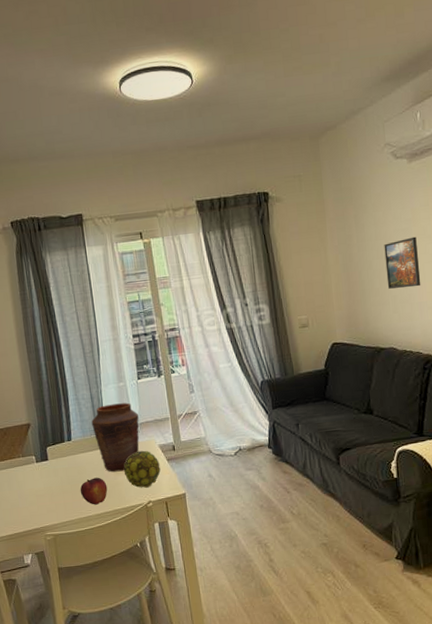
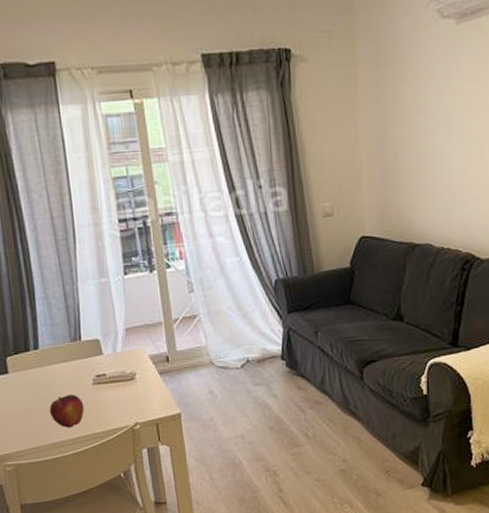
vase: present [91,402,140,472] -> none [64,303,126,388]
decorative ball: present [124,450,161,488] -> none [105,361,151,408]
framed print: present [384,236,421,289] -> none [424,113,464,175]

